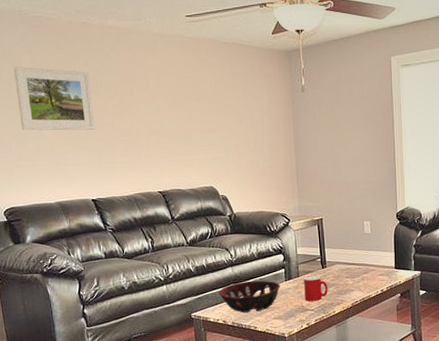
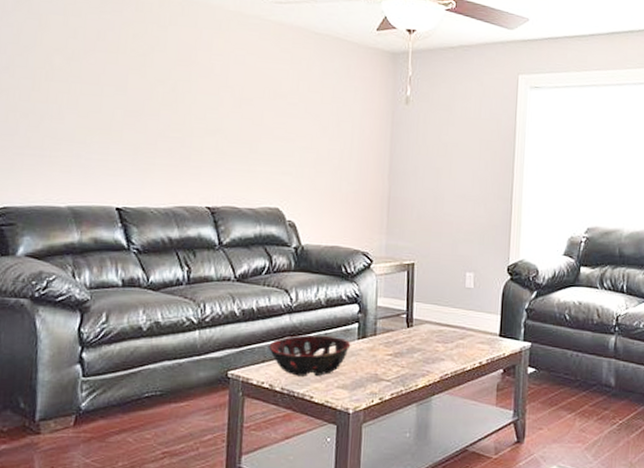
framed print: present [13,66,95,131] -> none [35,27,137,119]
cup: present [304,275,328,301] -> none [380,335,412,369]

